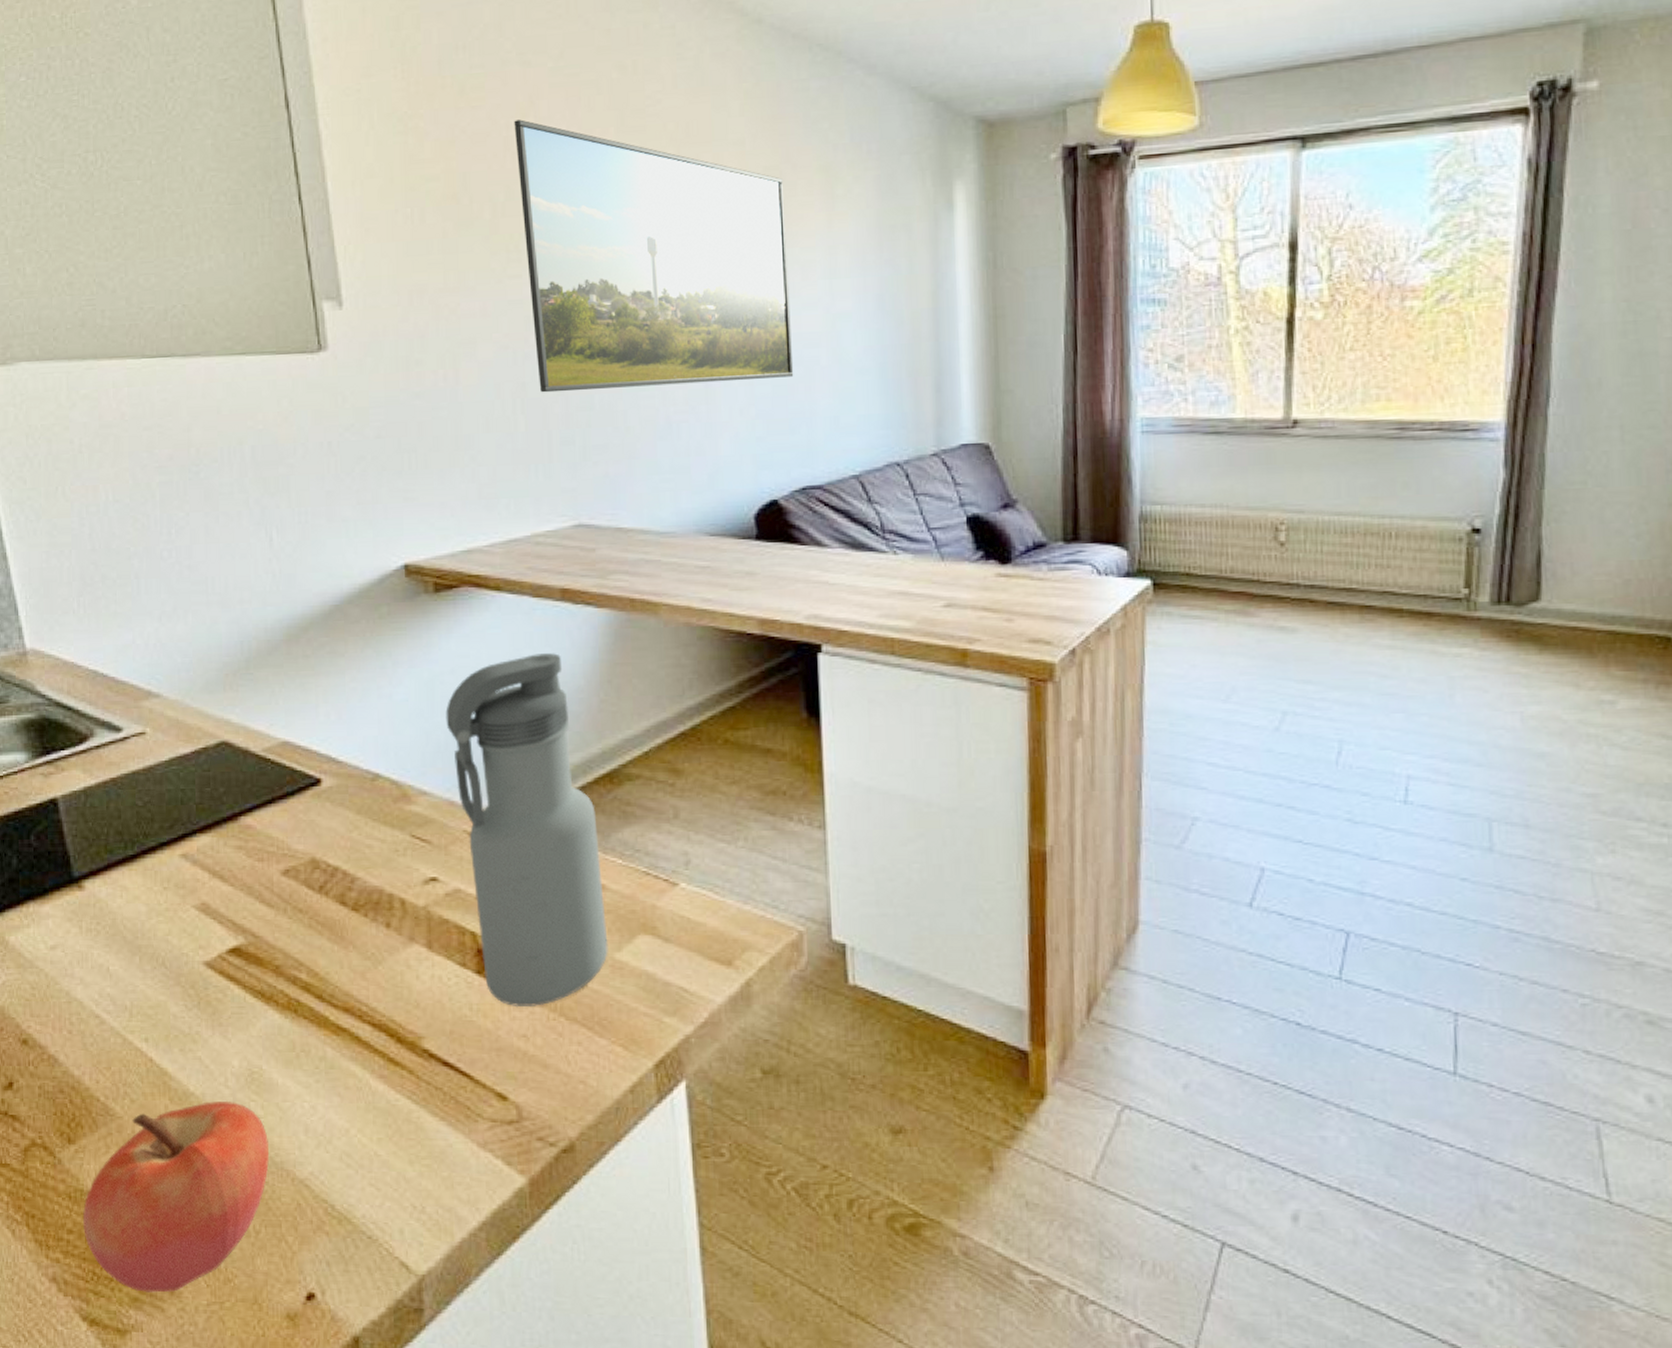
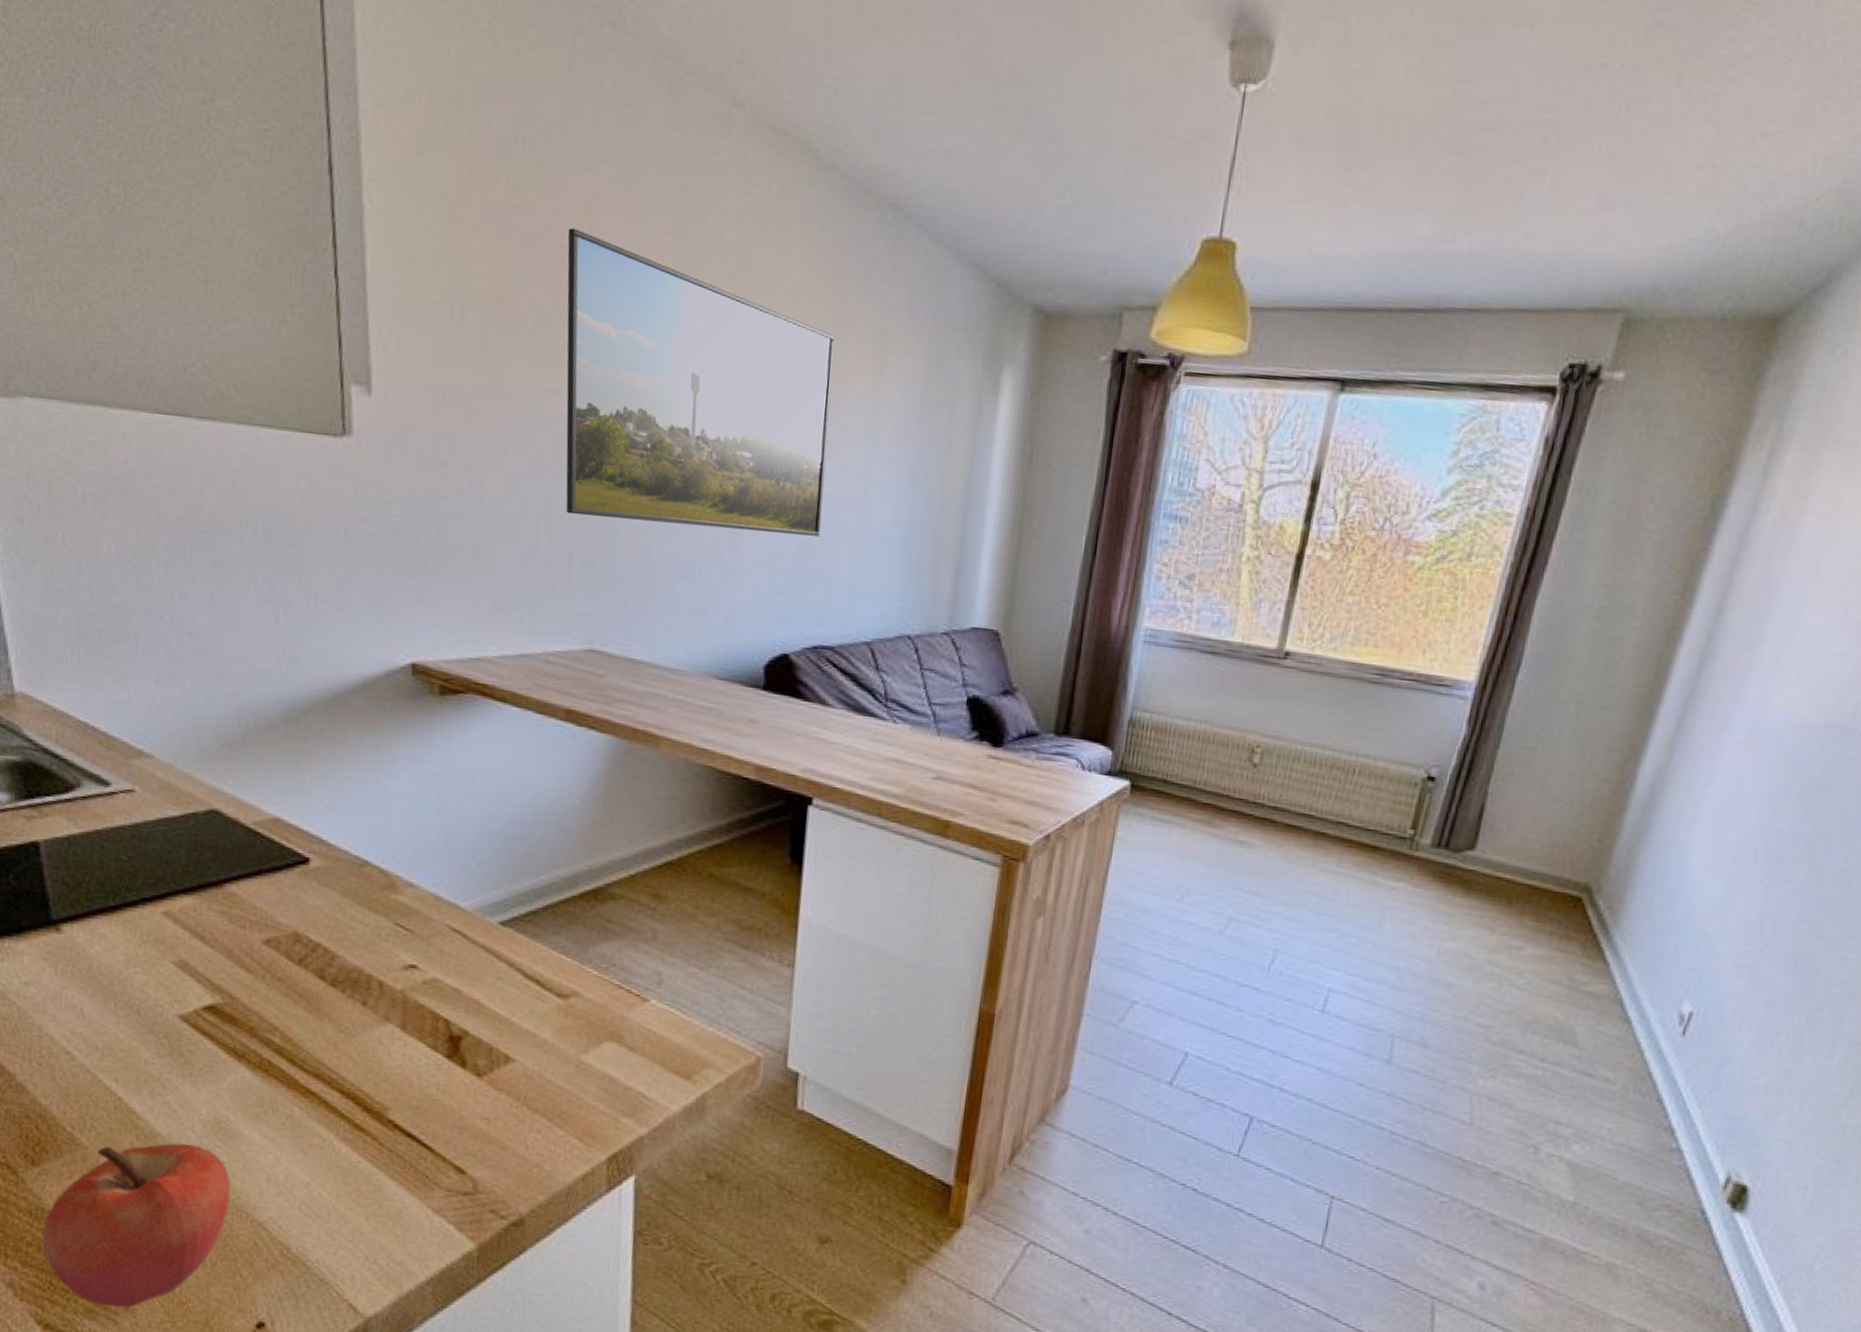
water bottle: present [445,653,608,1008] -> none [439,768,577,1094]

